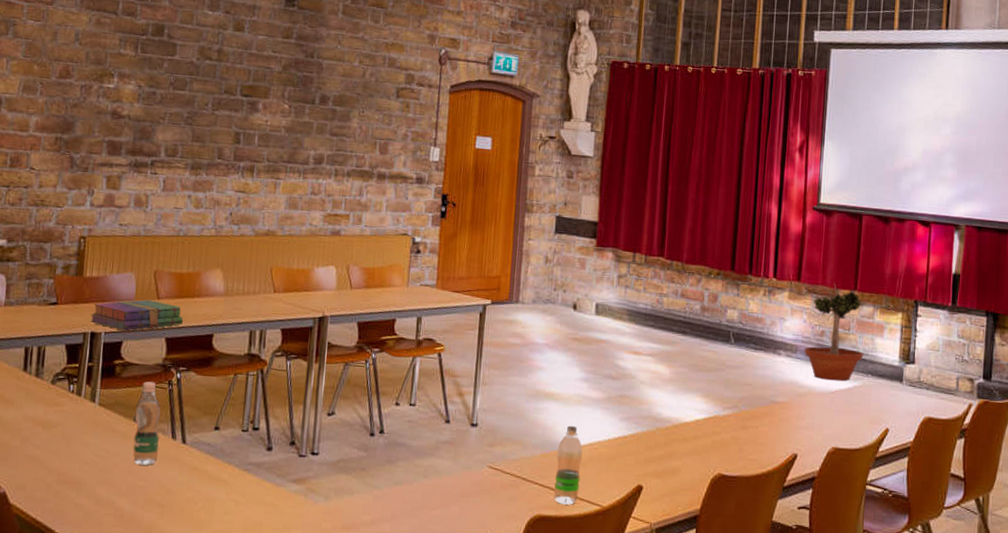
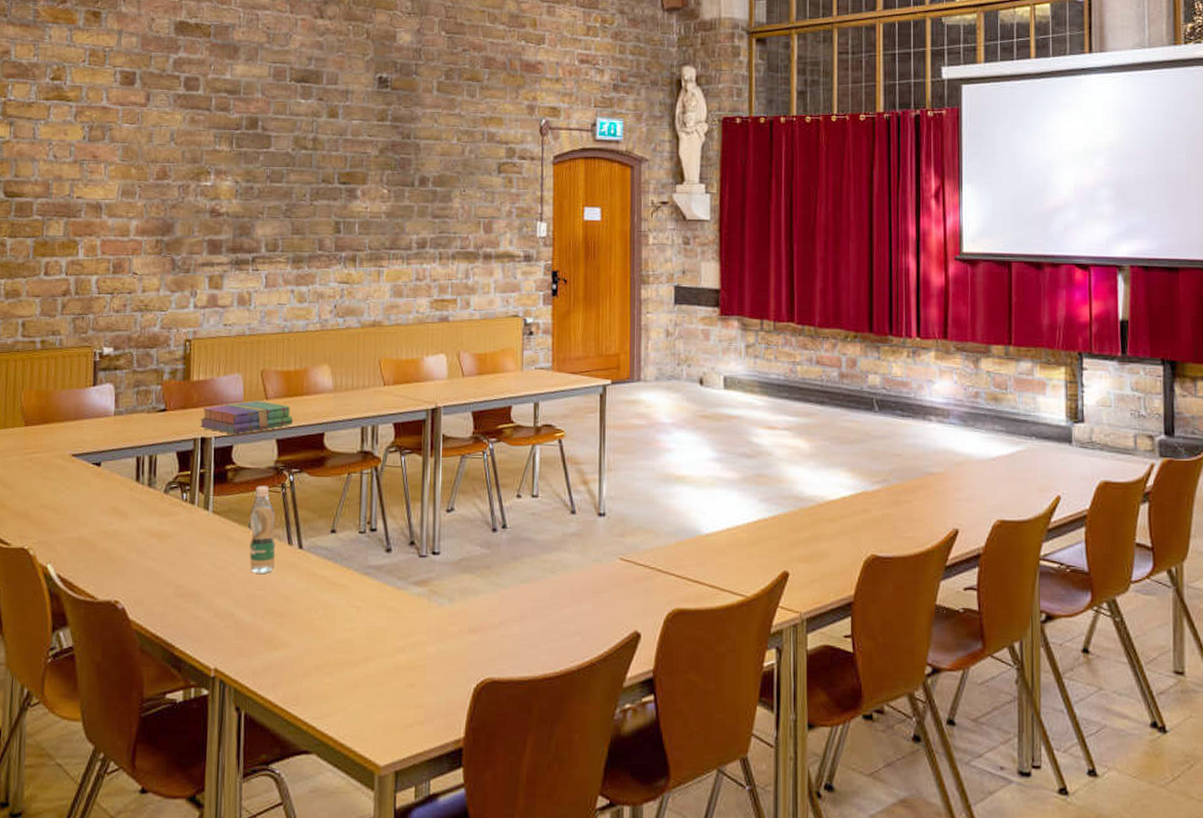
bottle: present [554,425,583,505] -> none [692,510,720,596]
potted tree: present [804,283,864,381] -> none [957,338,1025,446]

